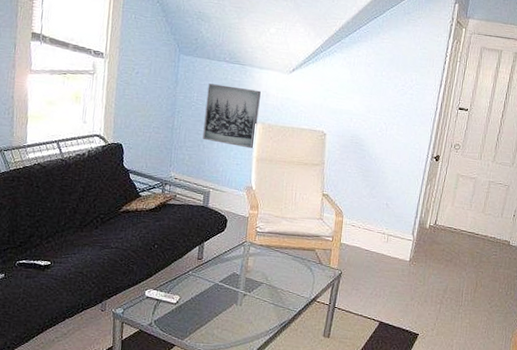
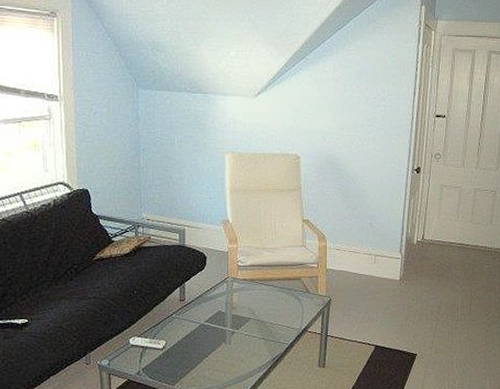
wall art: present [202,83,261,149] -> none [171,116,227,180]

